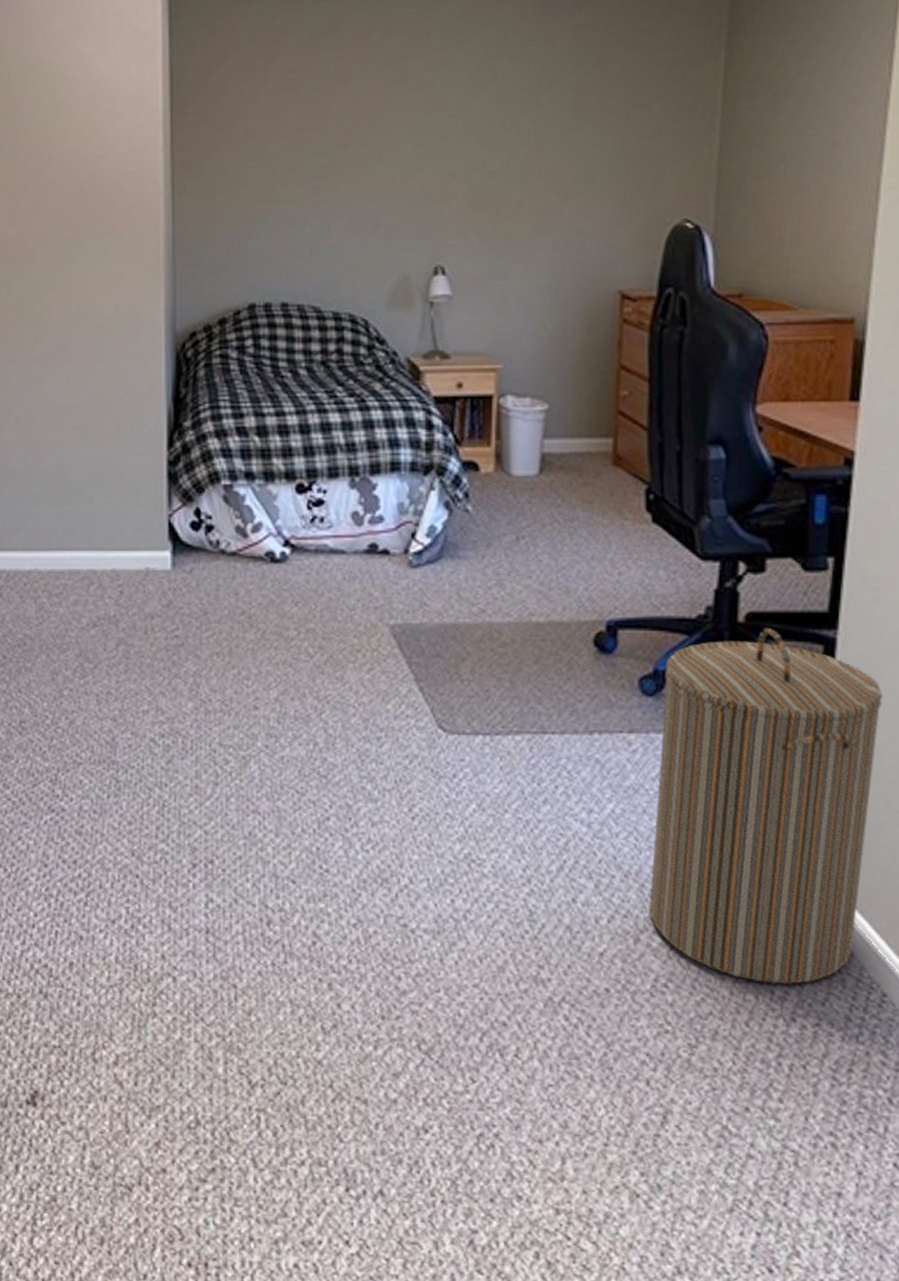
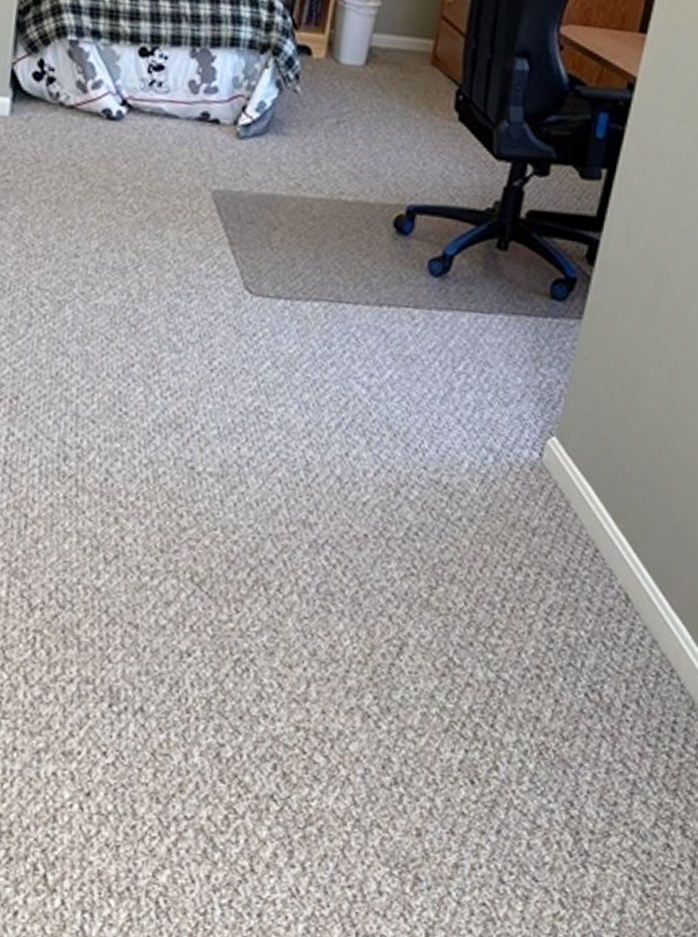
laundry hamper: present [649,627,883,984] -> none [410,225,631,538]

